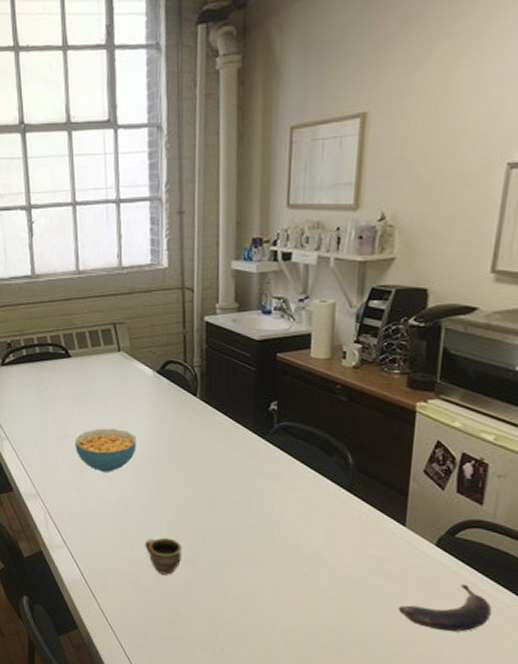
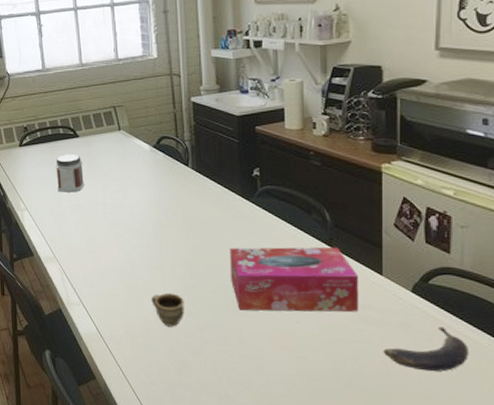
jar: none [43,377,75,421] -> present [56,154,84,193]
cereal bowl: present [75,428,137,472] -> none [86,197,140,236]
tissue box: none [235,490,380,566] -> present [229,247,359,312]

